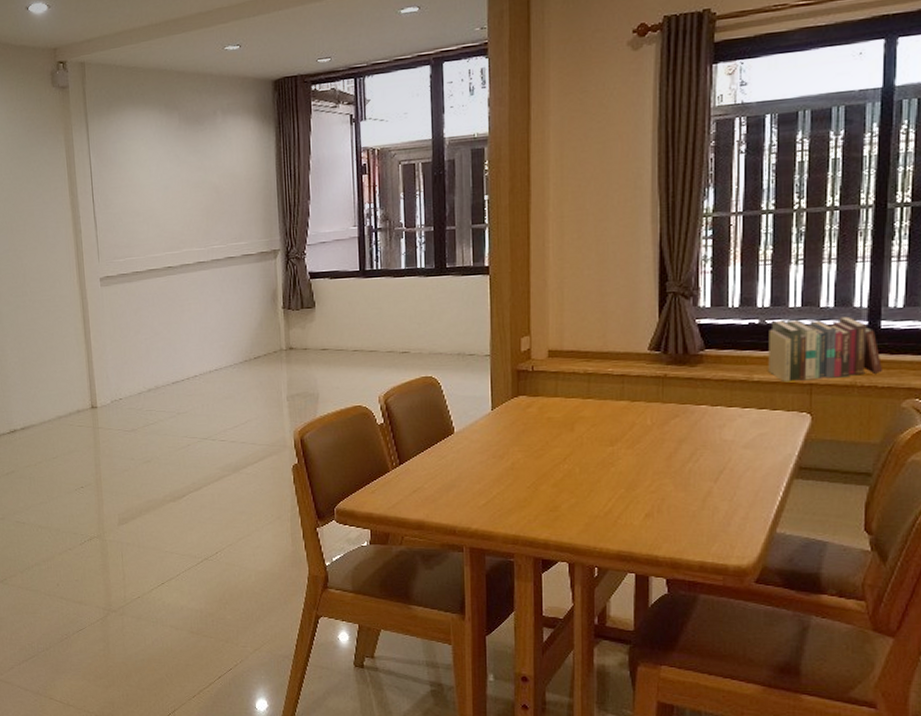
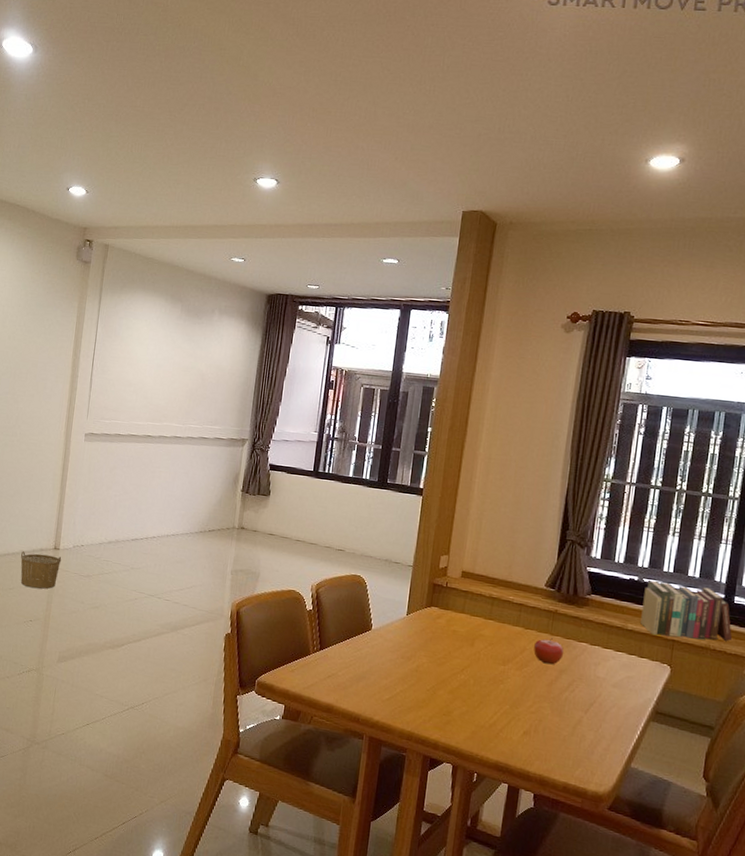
basket: none [58,415,102,453] -> present [20,551,62,589]
fruit: none [645,405,681,436] -> present [533,637,564,665]

